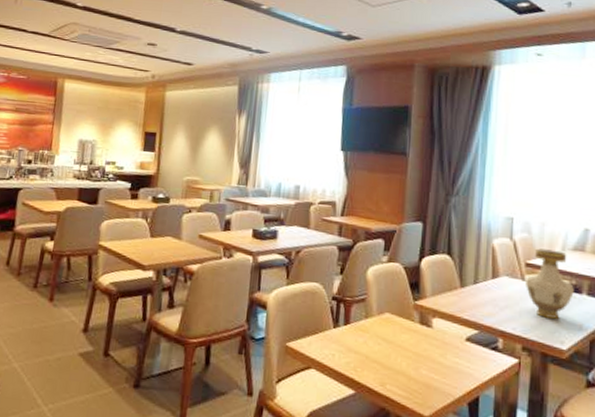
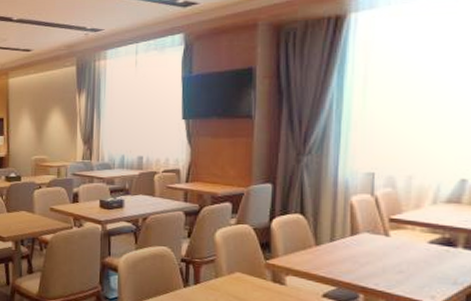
vase: present [526,248,574,319] -> none [390,203,447,274]

